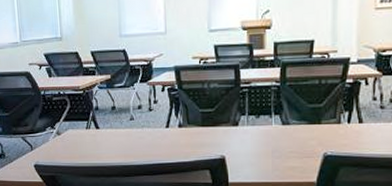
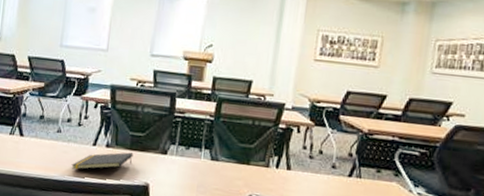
notepad: none [148,129,206,153] -> present [71,152,134,170]

